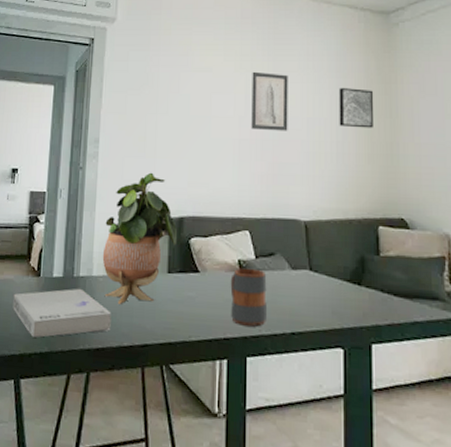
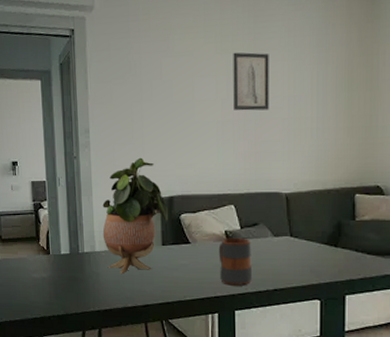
book: present [13,288,111,338] -> none [29,262,116,303]
wall art: present [338,88,374,128] -> none [319,62,355,103]

